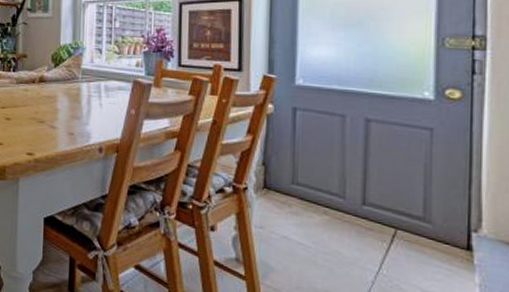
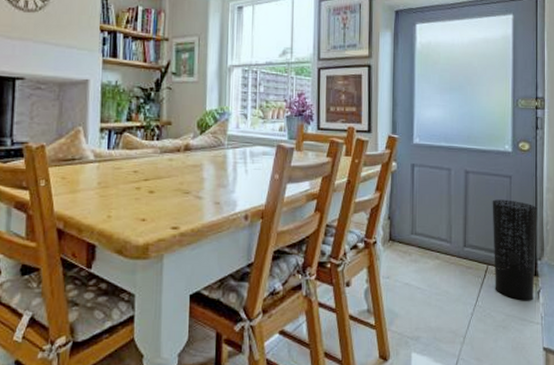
umbrella stand: none [403,154,473,279] -> present [492,199,538,301]

